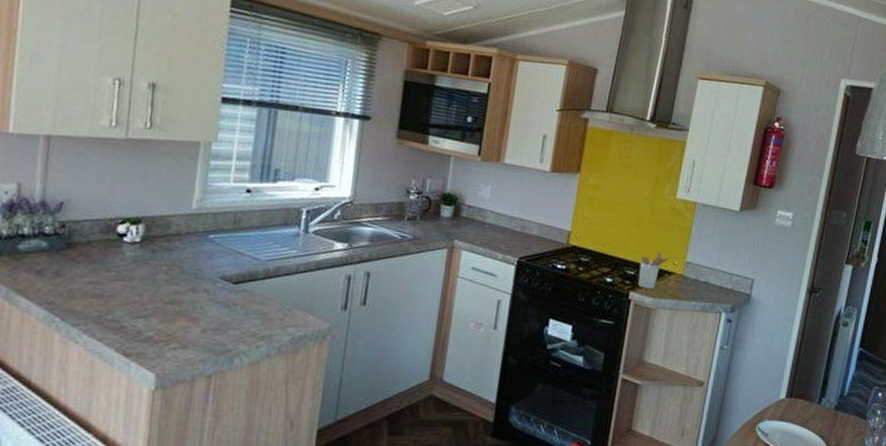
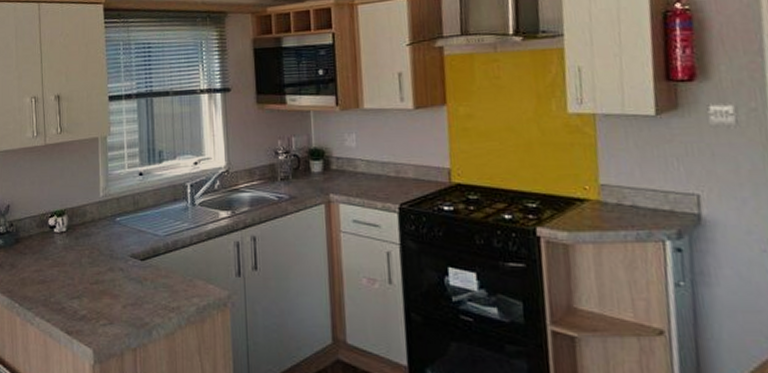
utensil holder: present [638,252,669,289] -> none [540,177,576,221]

